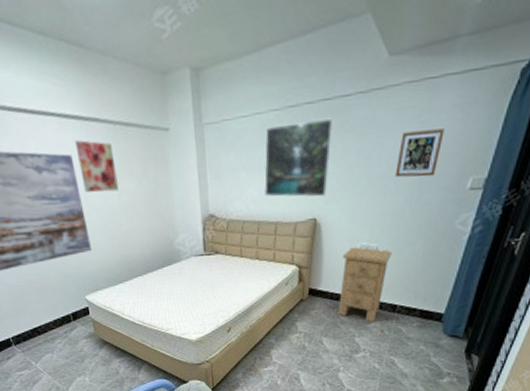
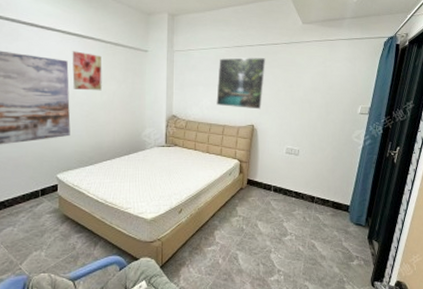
nightstand: present [338,247,392,323] -> none [270,149,310,211]
picture frame: present [395,128,444,178] -> none [309,72,340,103]

